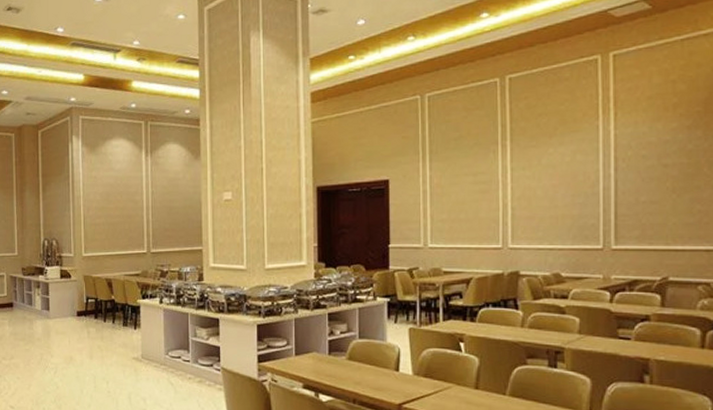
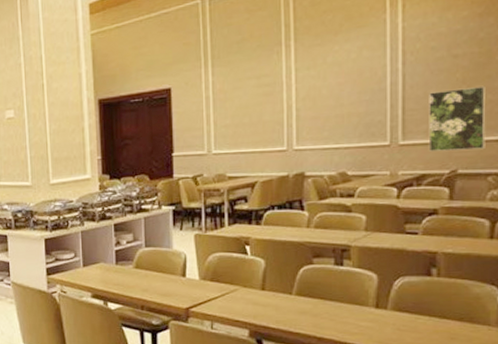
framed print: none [640,196,695,257] -> present [428,85,486,151]

